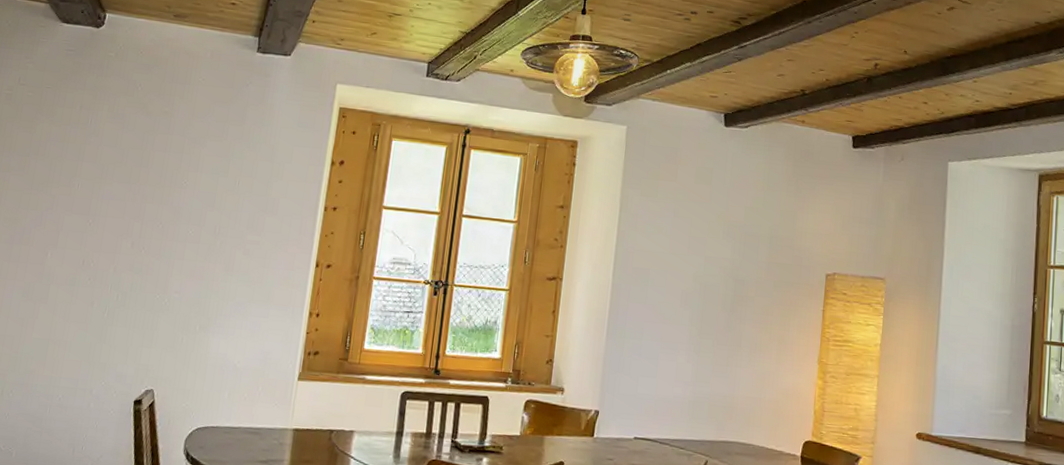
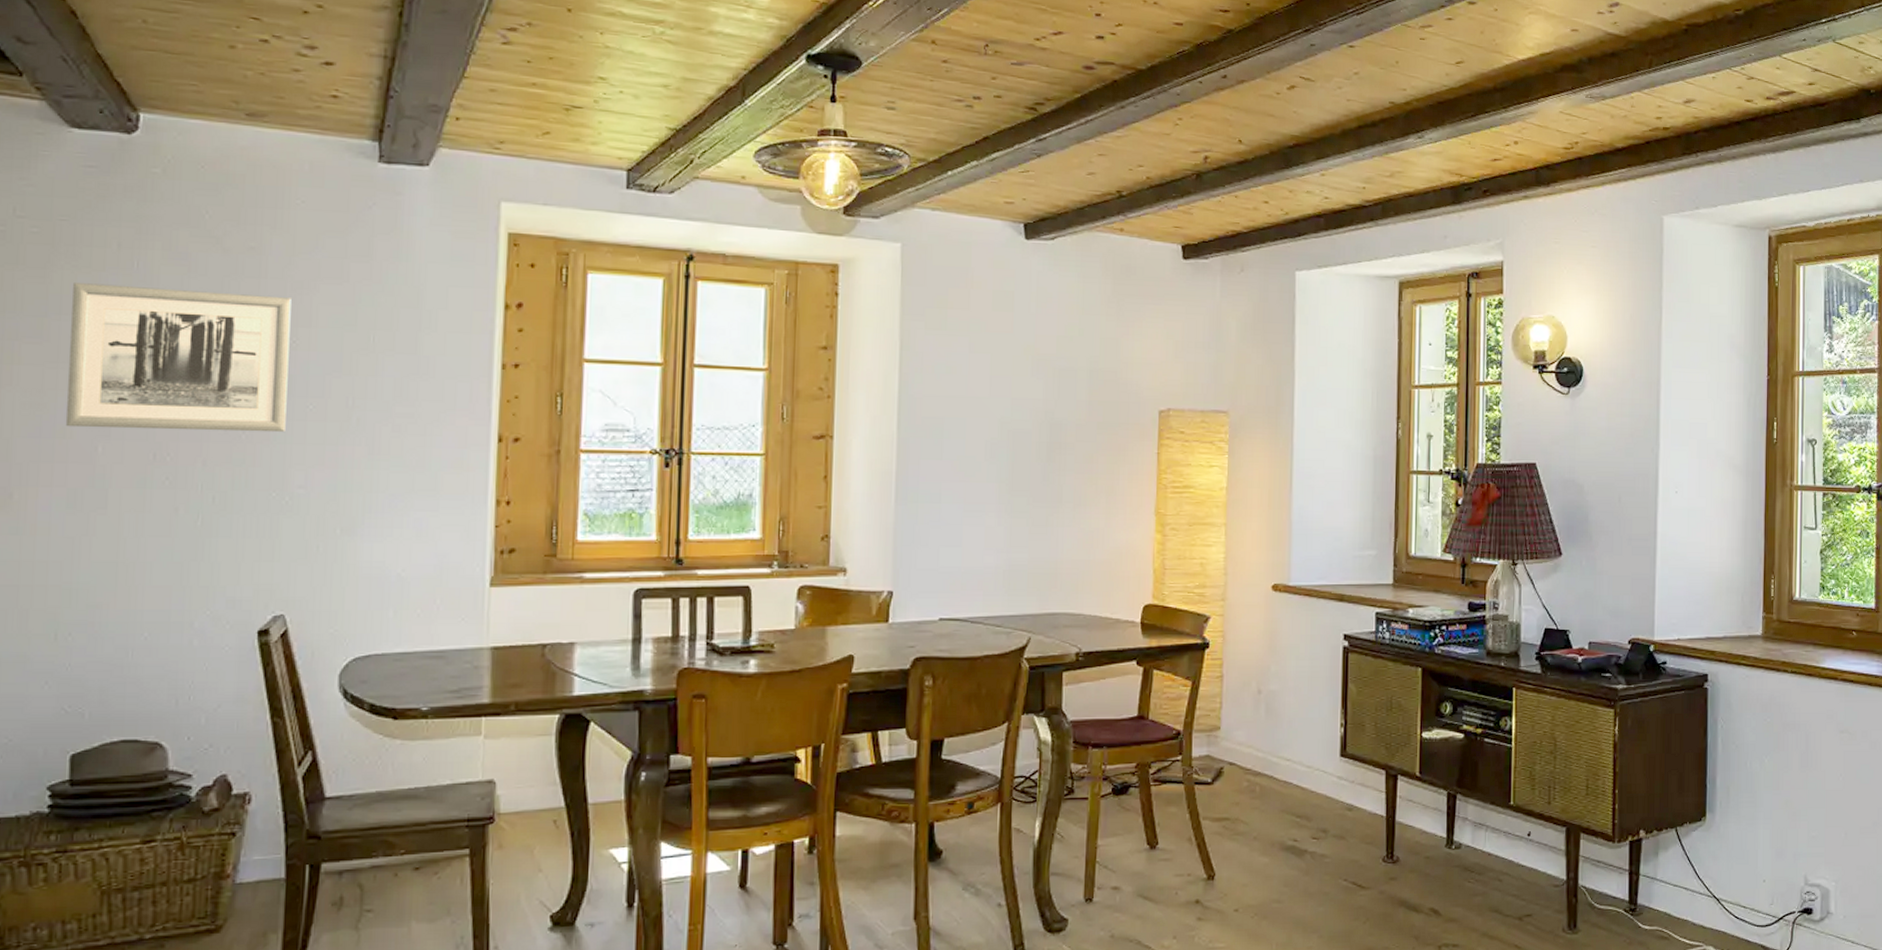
wall art: none [30,133,187,250] -> present [65,283,291,433]

